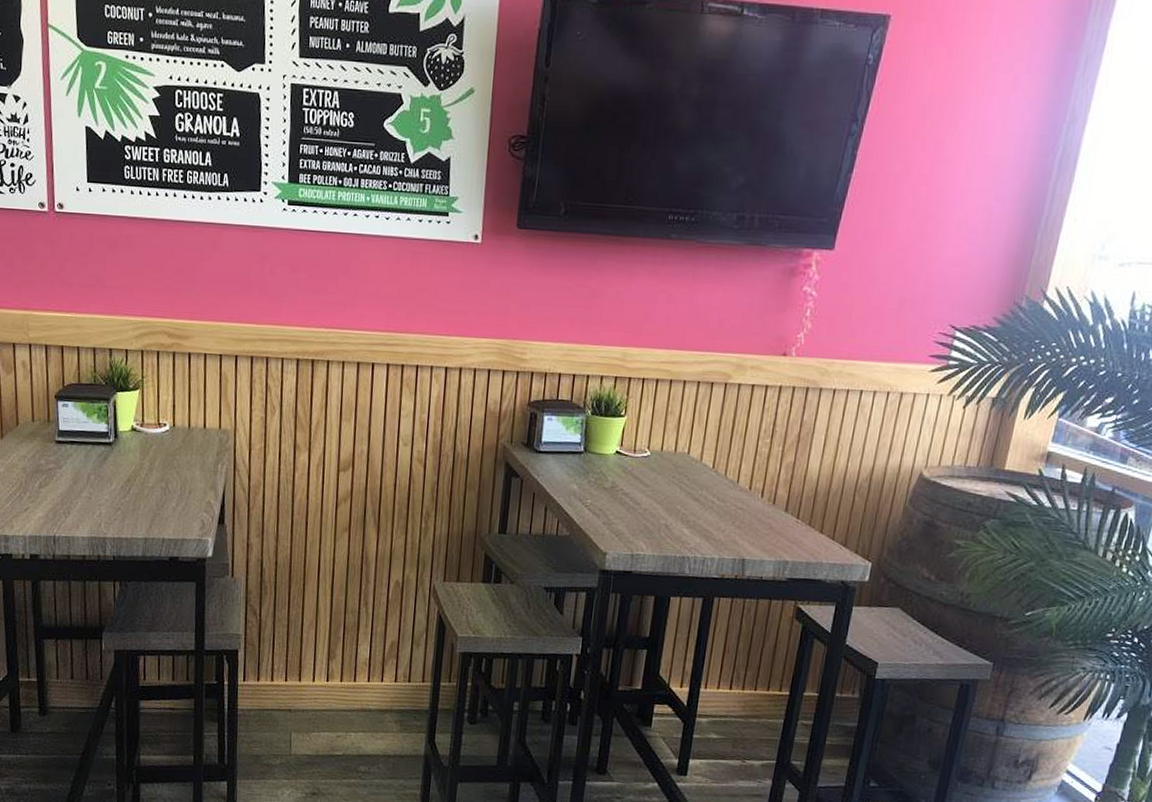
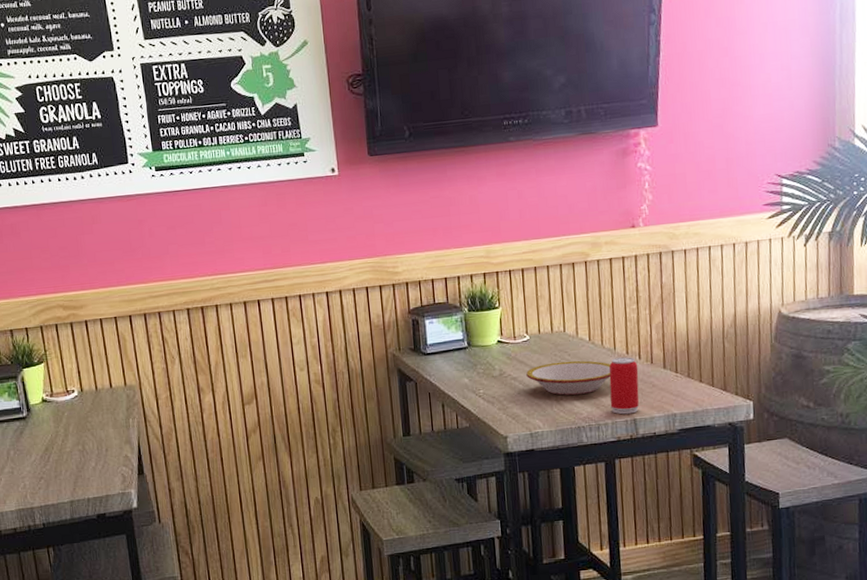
bowl: none [639,484,730,524] -> present [526,360,611,396]
beverage can: none [720,491,759,553] -> present [609,357,639,415]

